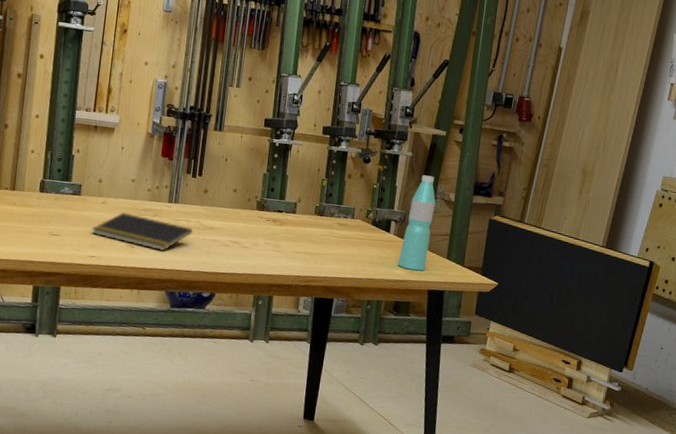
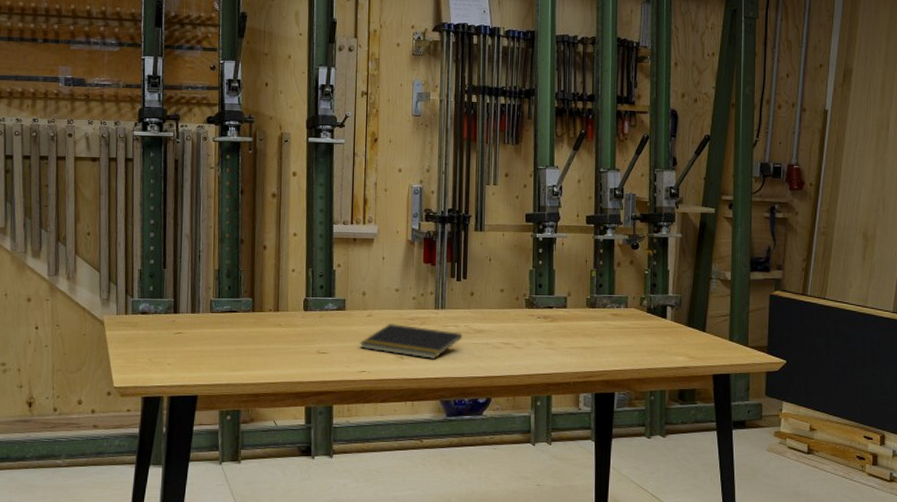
water bottle: present [398,175,436,271] -> none [678,255,711,356]

